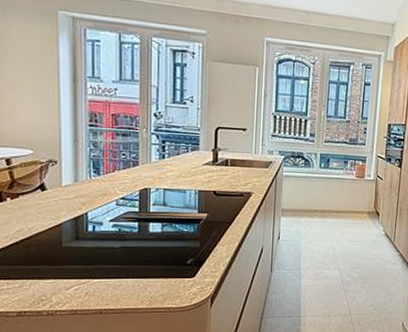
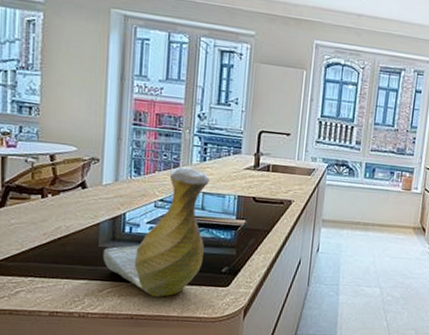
vase: none [67,165,169,291] -> present [102,167,209,297]

